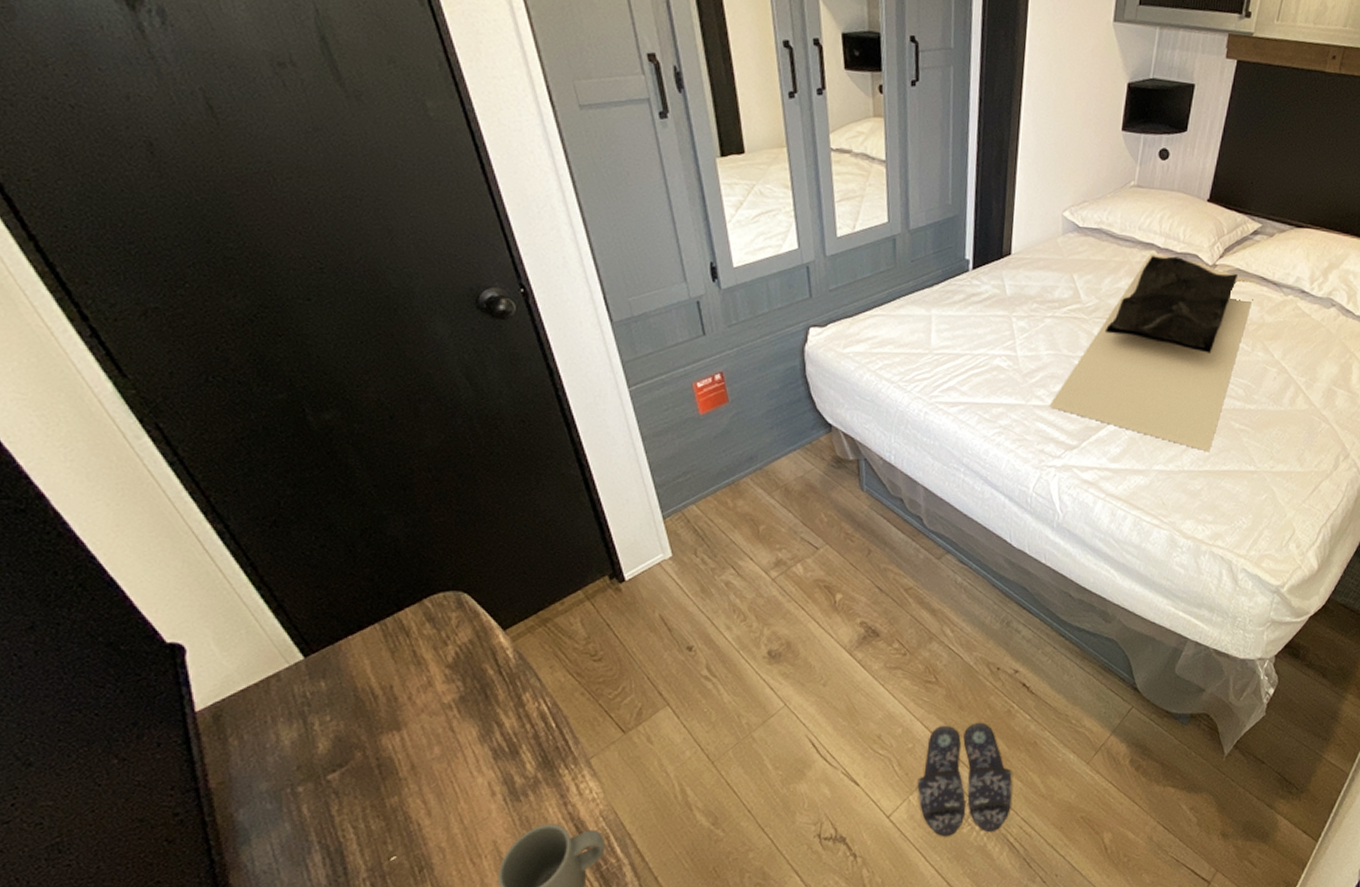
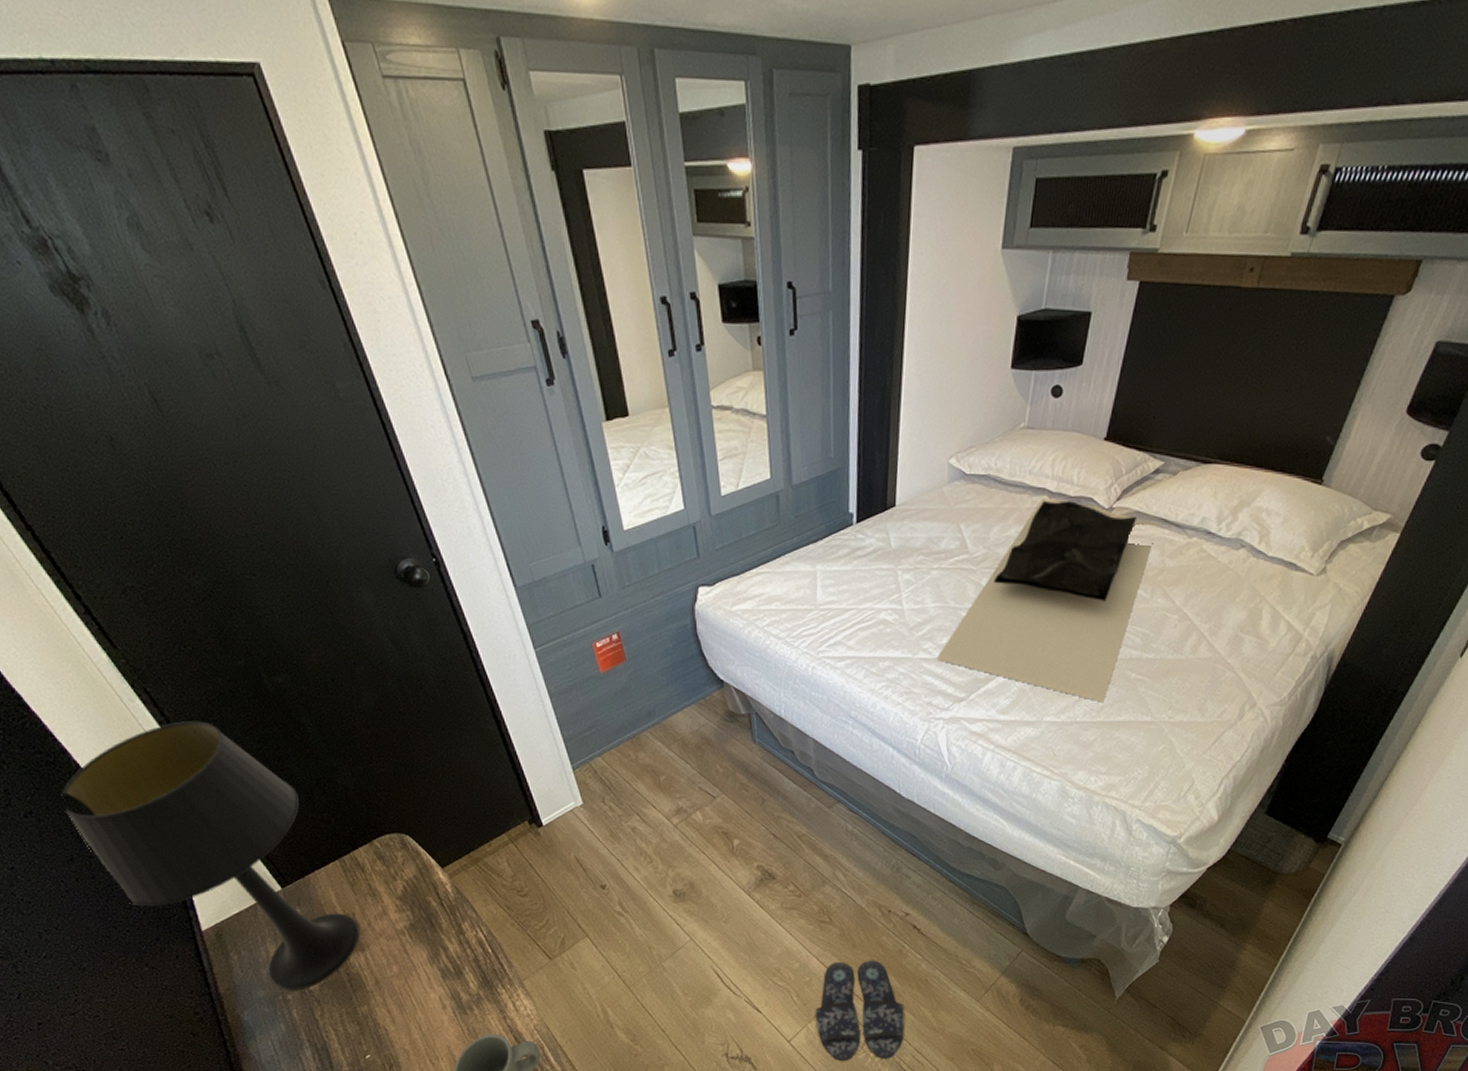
table lamp: none [28,461,397,781] -> present [60,720,360,990]

